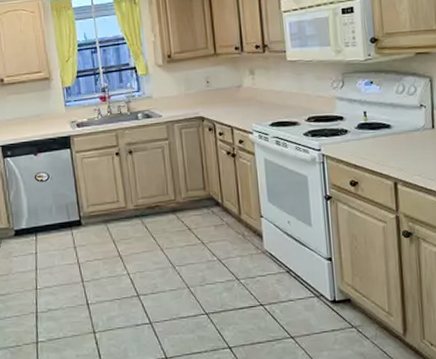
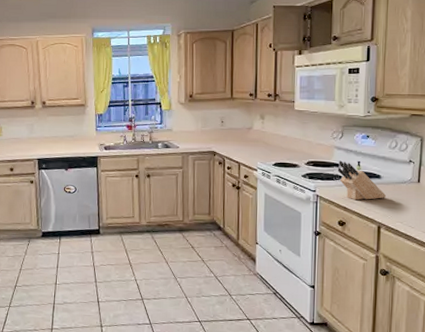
knife block: none [342,112,400,156] -> present [337,160,387,201]

